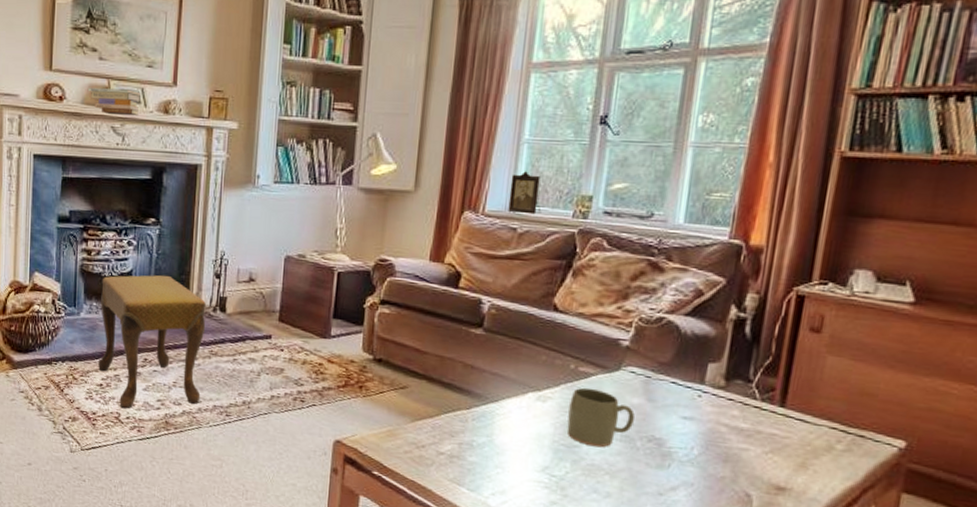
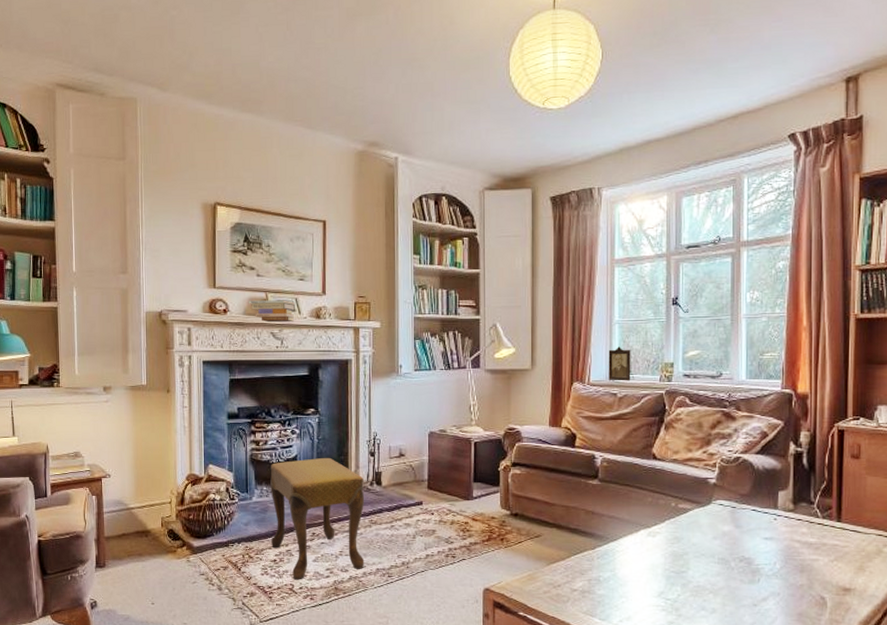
mug: present [567,387,635,447] -> none [674,521,727,570]

